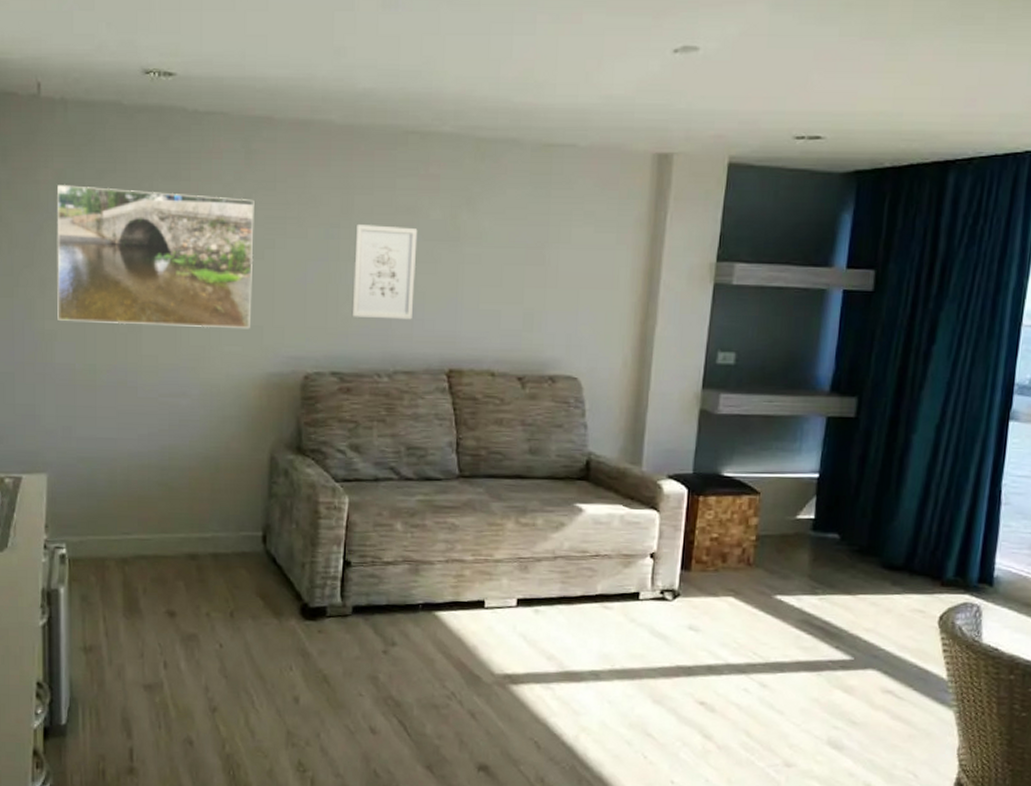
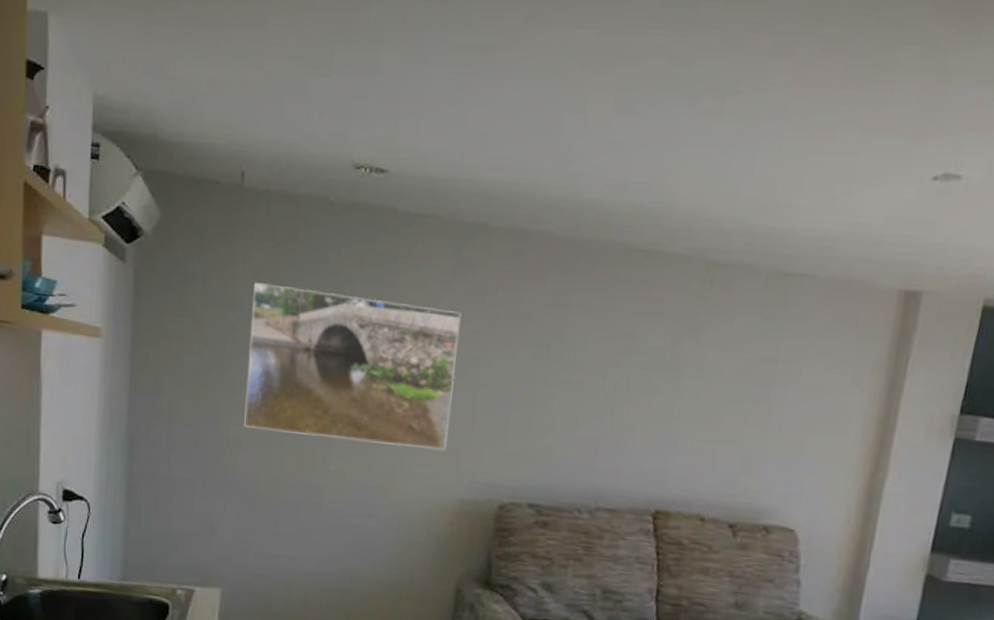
wall art: present [352,223,418,320] -> none [555,345,635,454]

